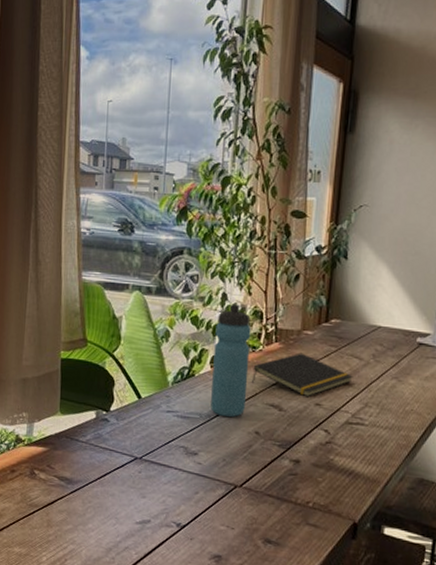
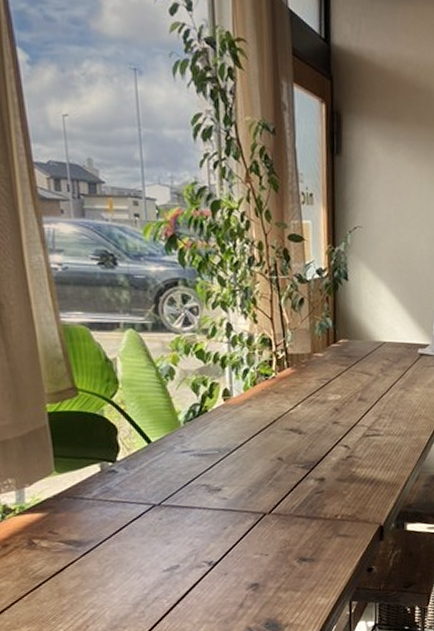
water bottle: present [211,304,251,418] -> none [224,333,265,449]
notepad: present [252,353,353,398] -> none [268,375,365,417]

